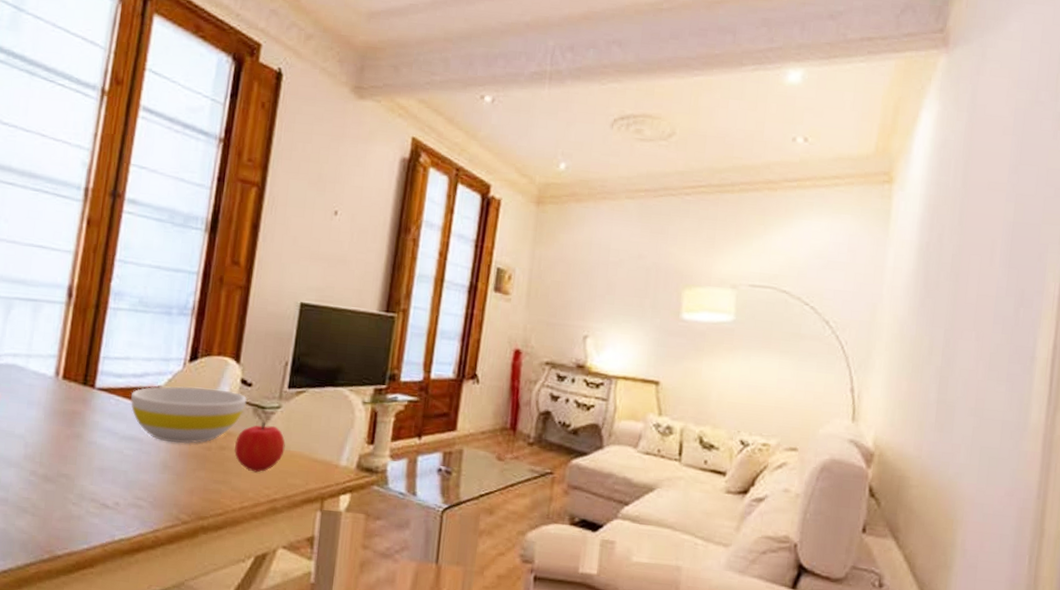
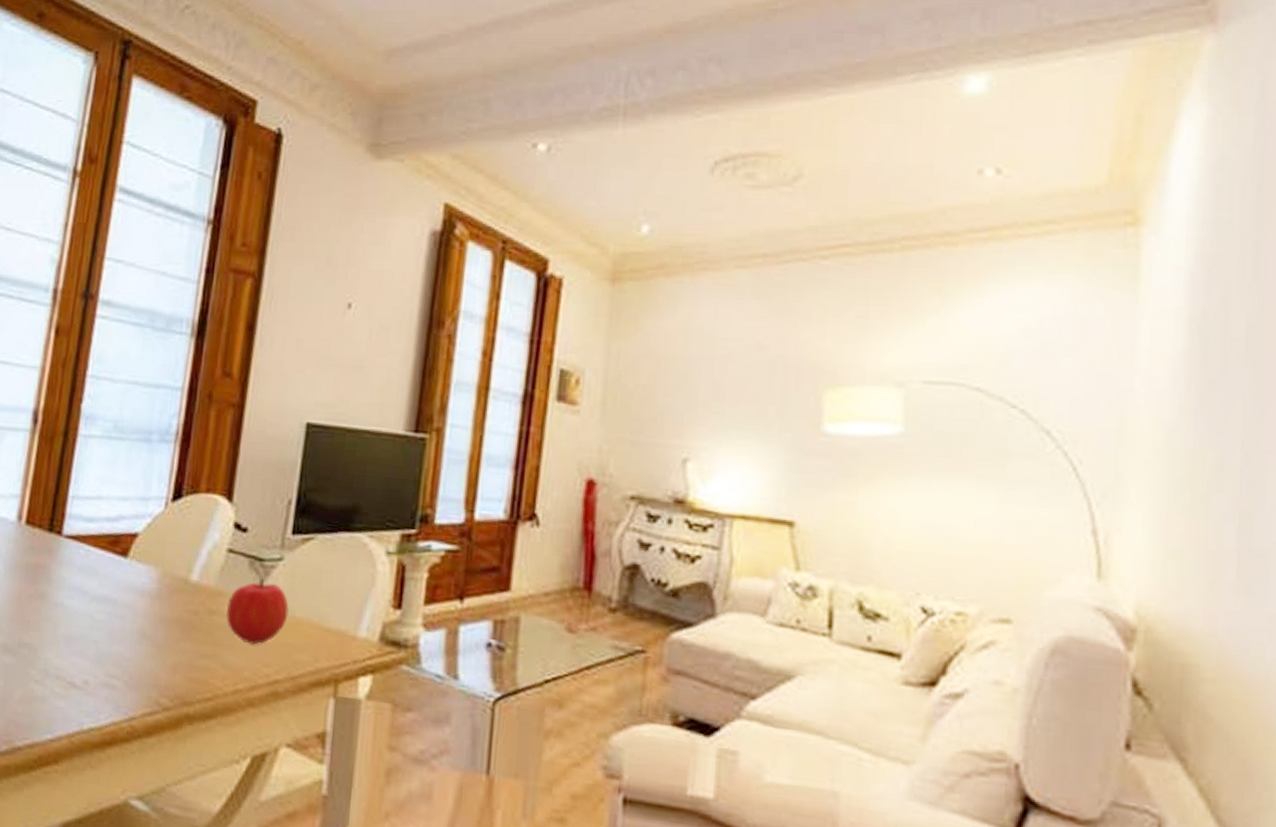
bowl: present [130,386,247,444] -> none [102,532,241,607]

